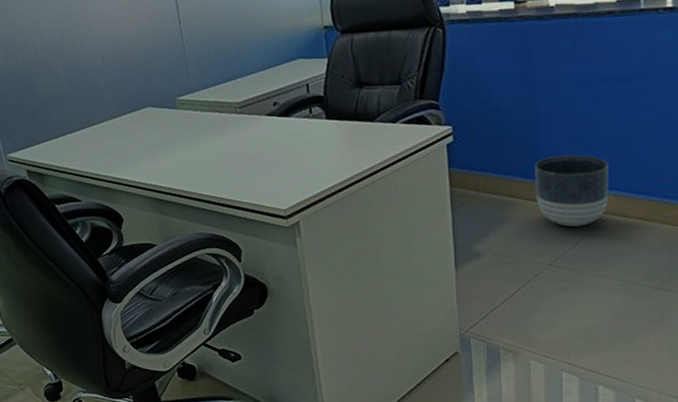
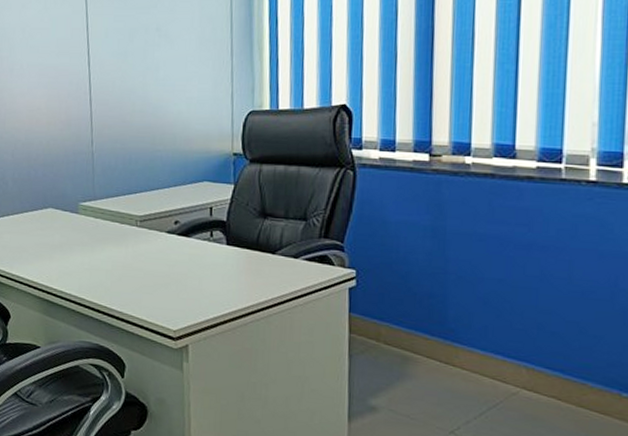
planter: present [534,154,608,227] -> none [440,316,521,396]

